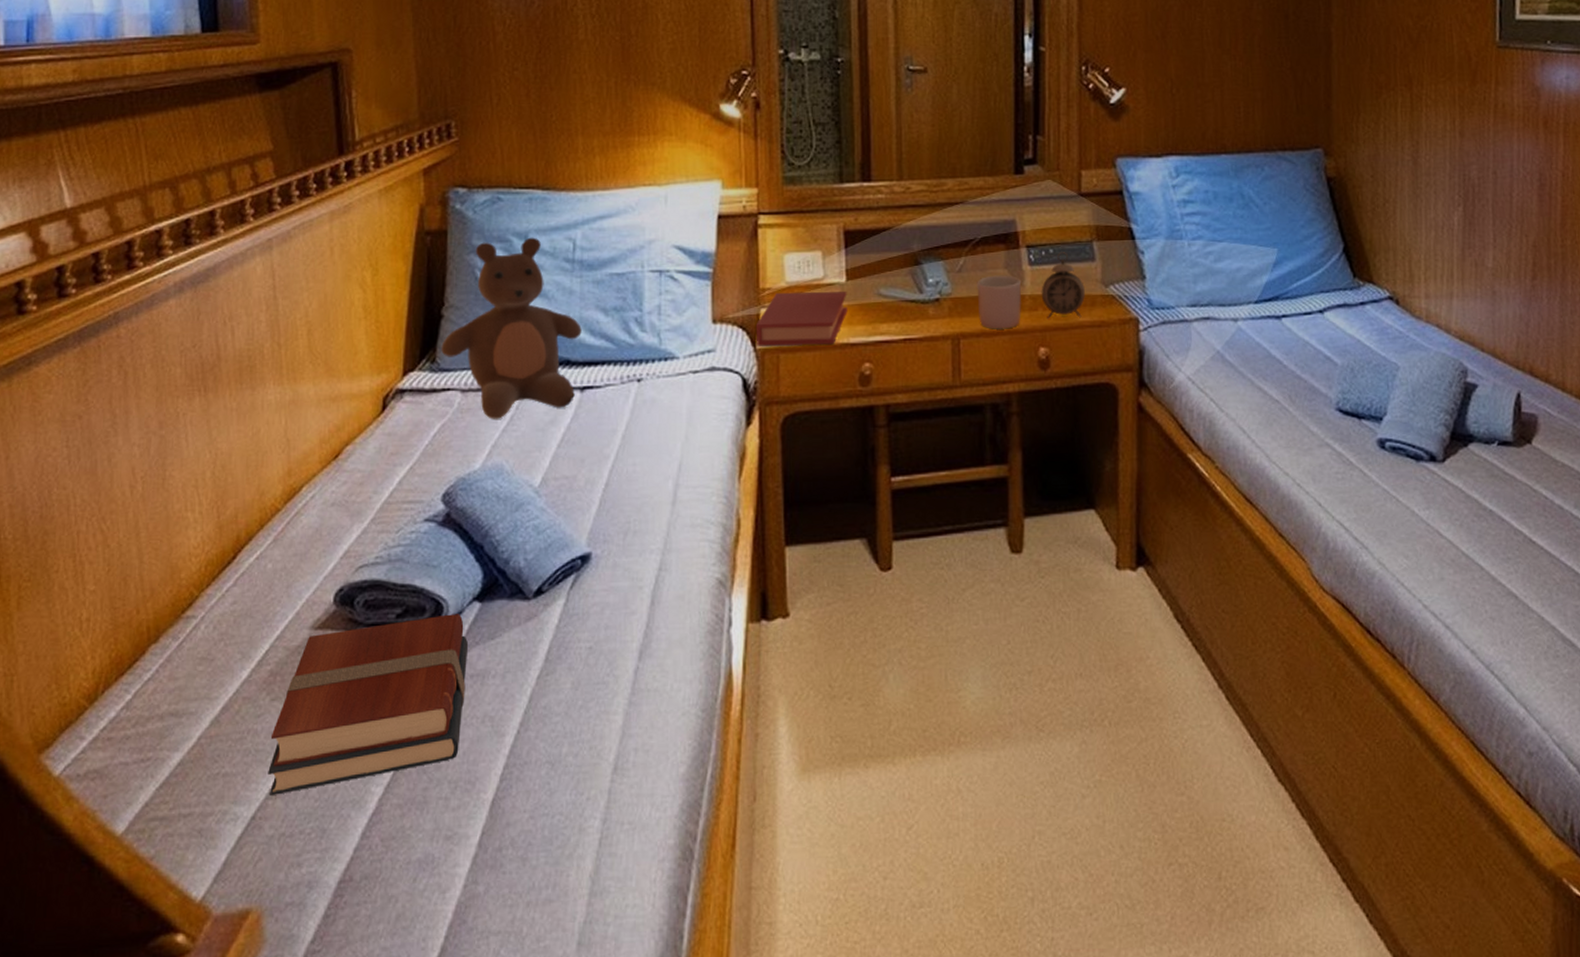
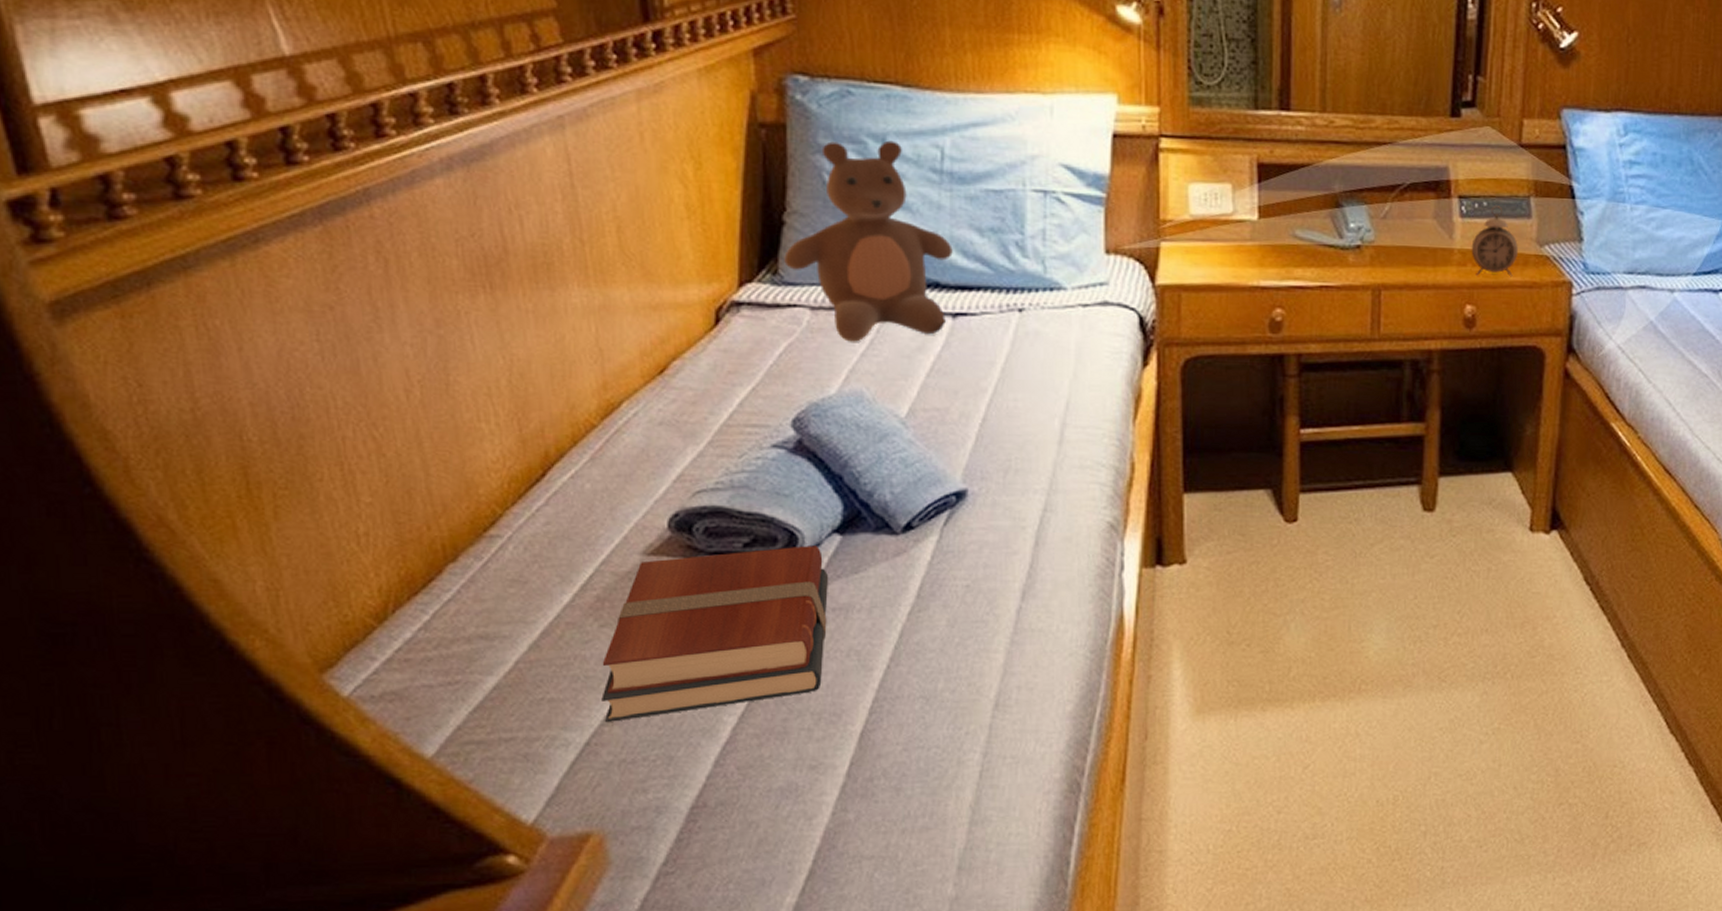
book: present [755,291,848,346] -> none [1154,225,1259,286]
mug: present [977,275,1022,329] -> none [1402,225,1451,283]

